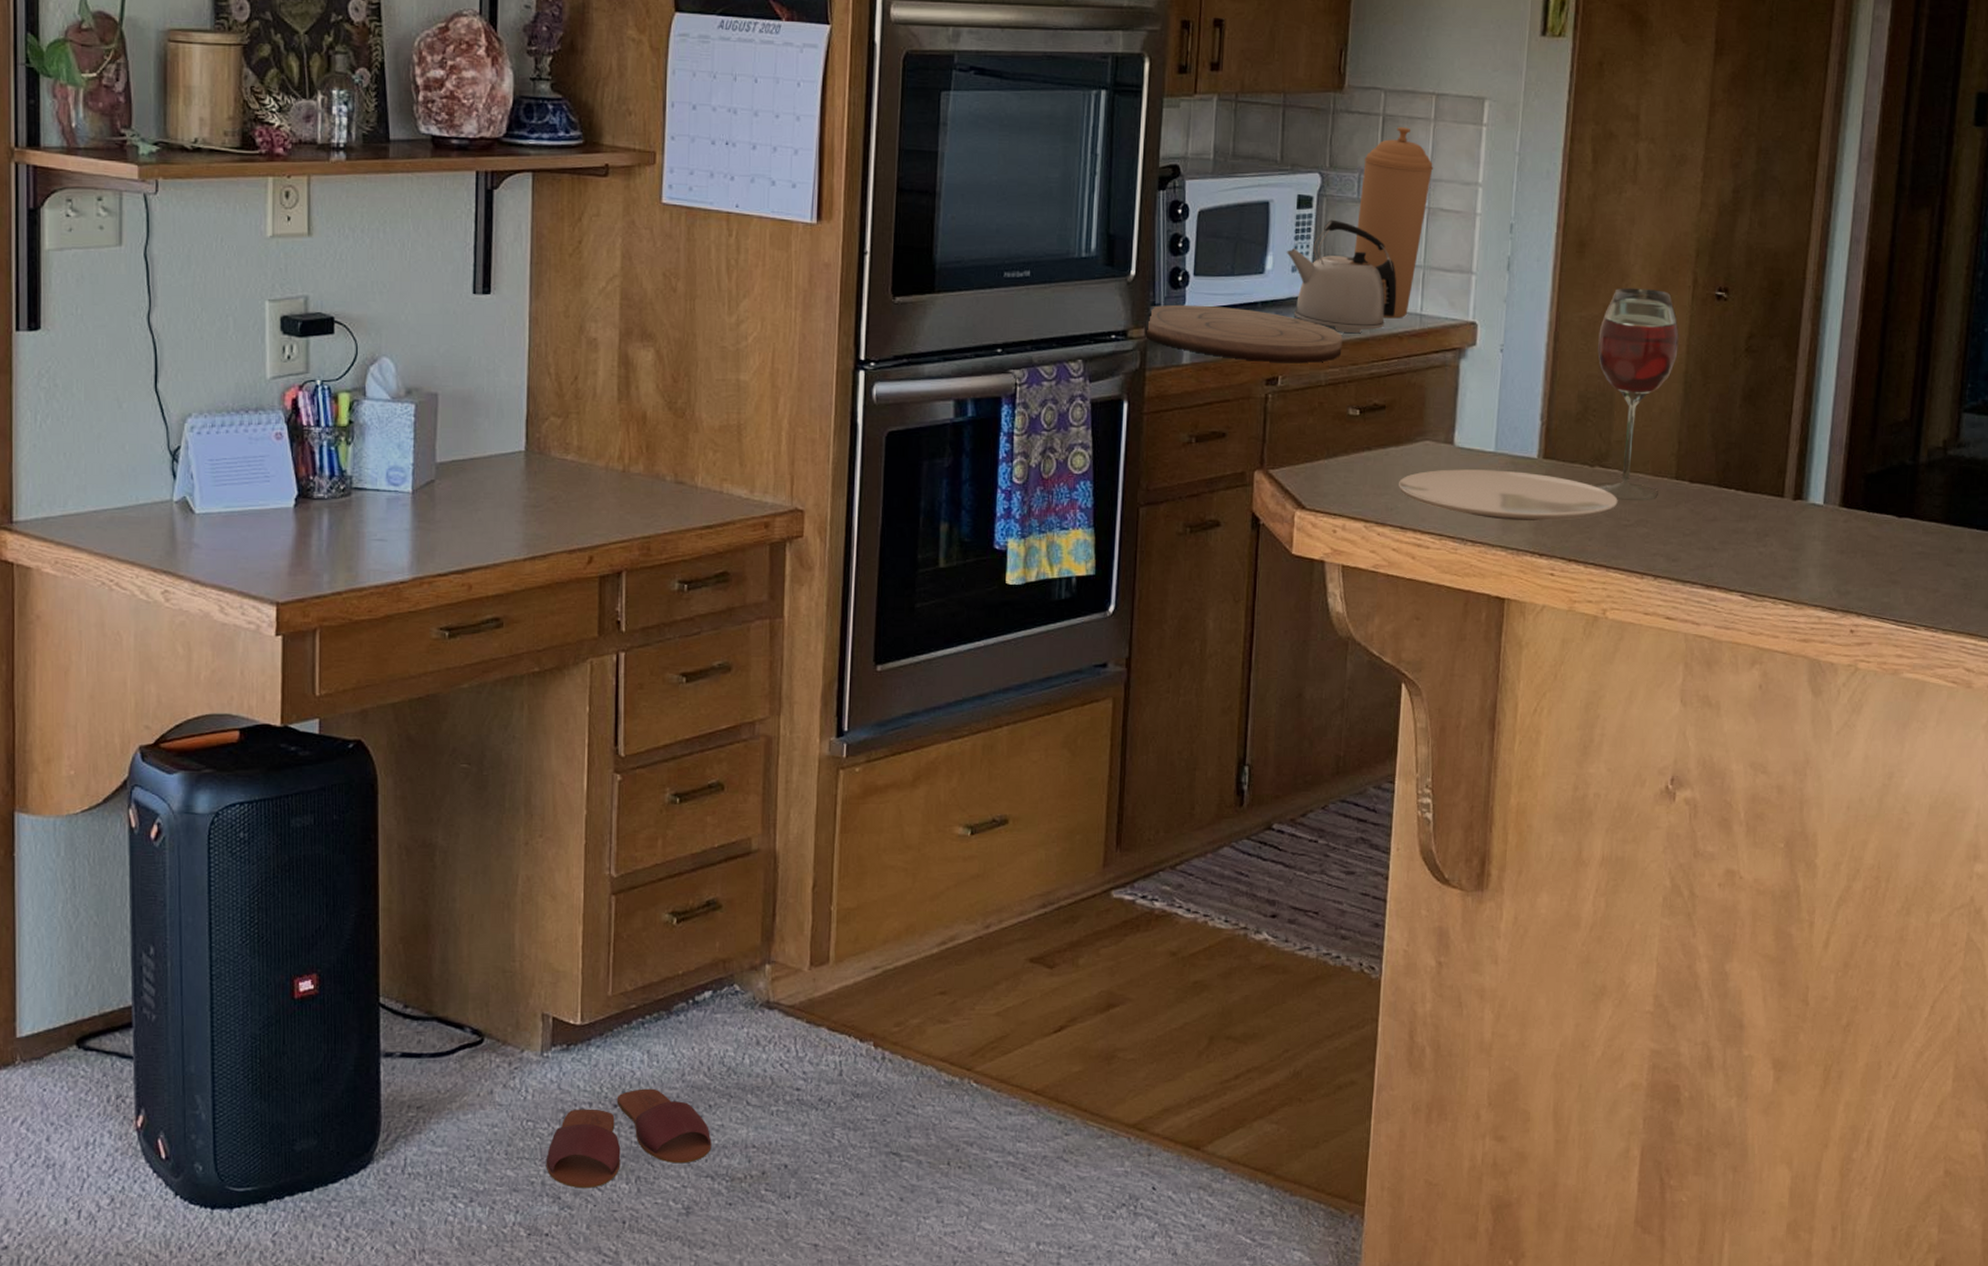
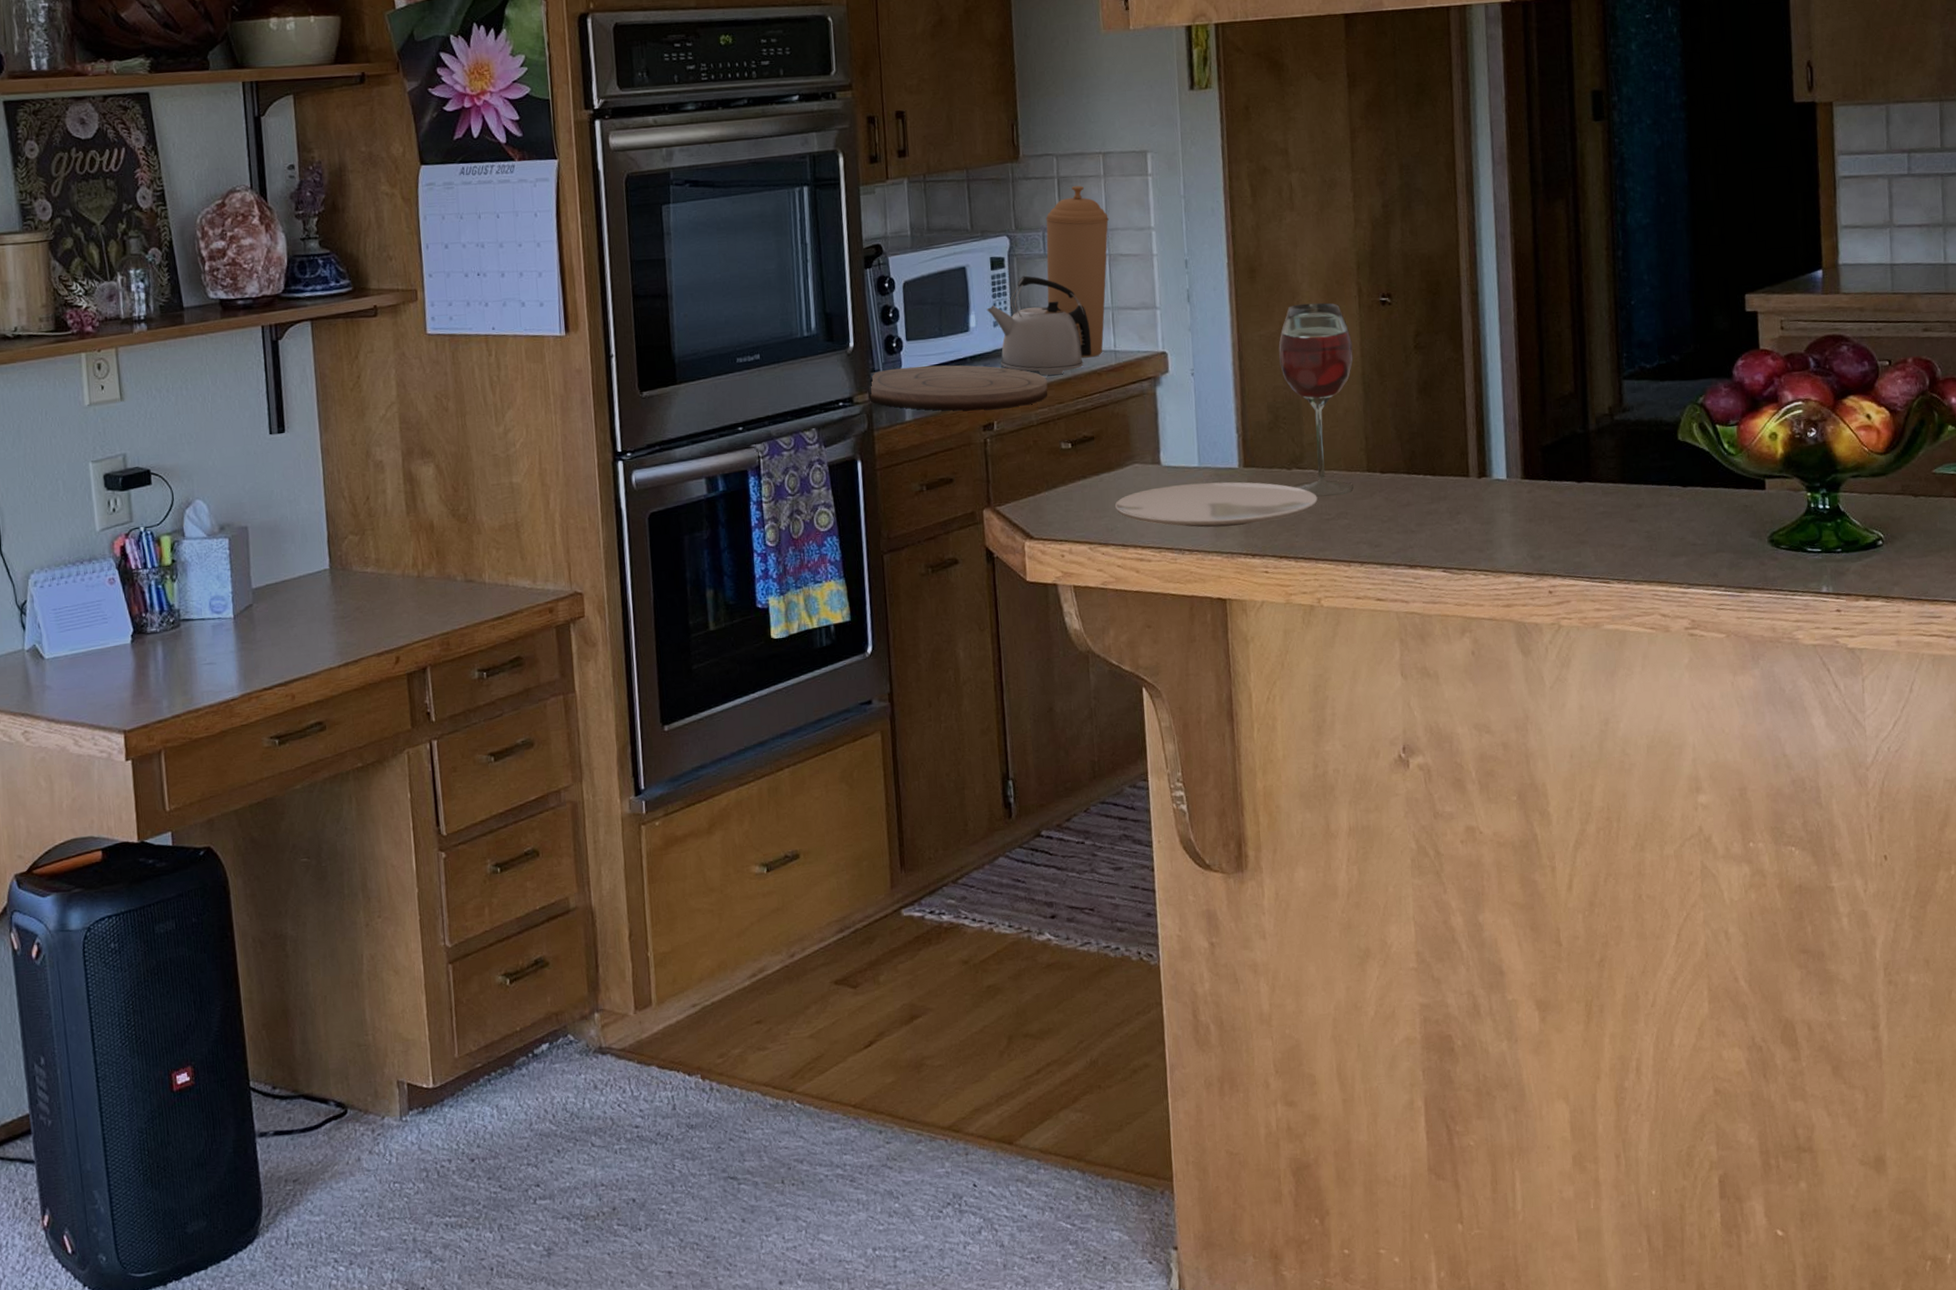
slippers: present [546,1088,712,1188] -> none [414,1140,564,1242]

